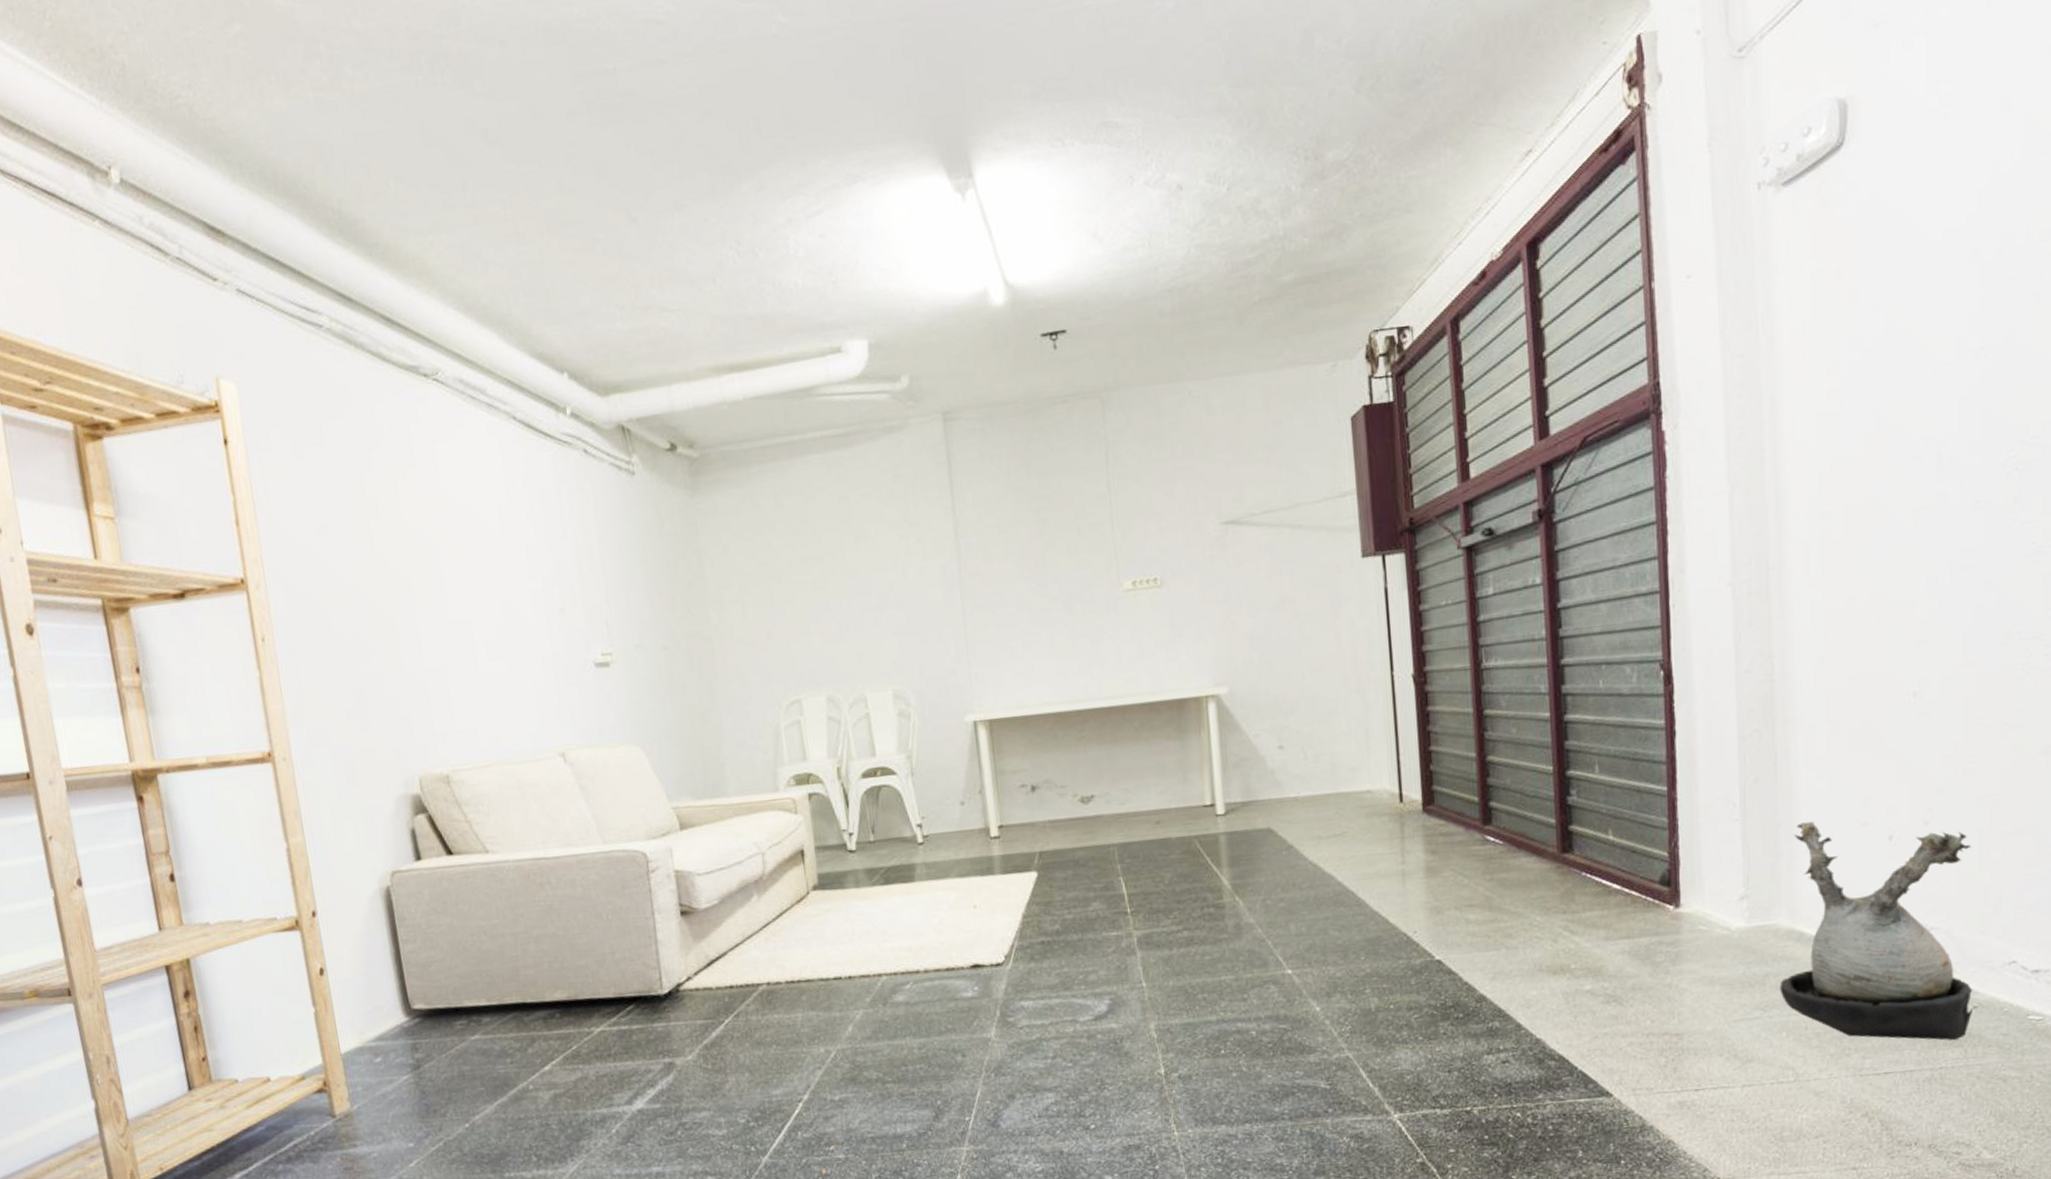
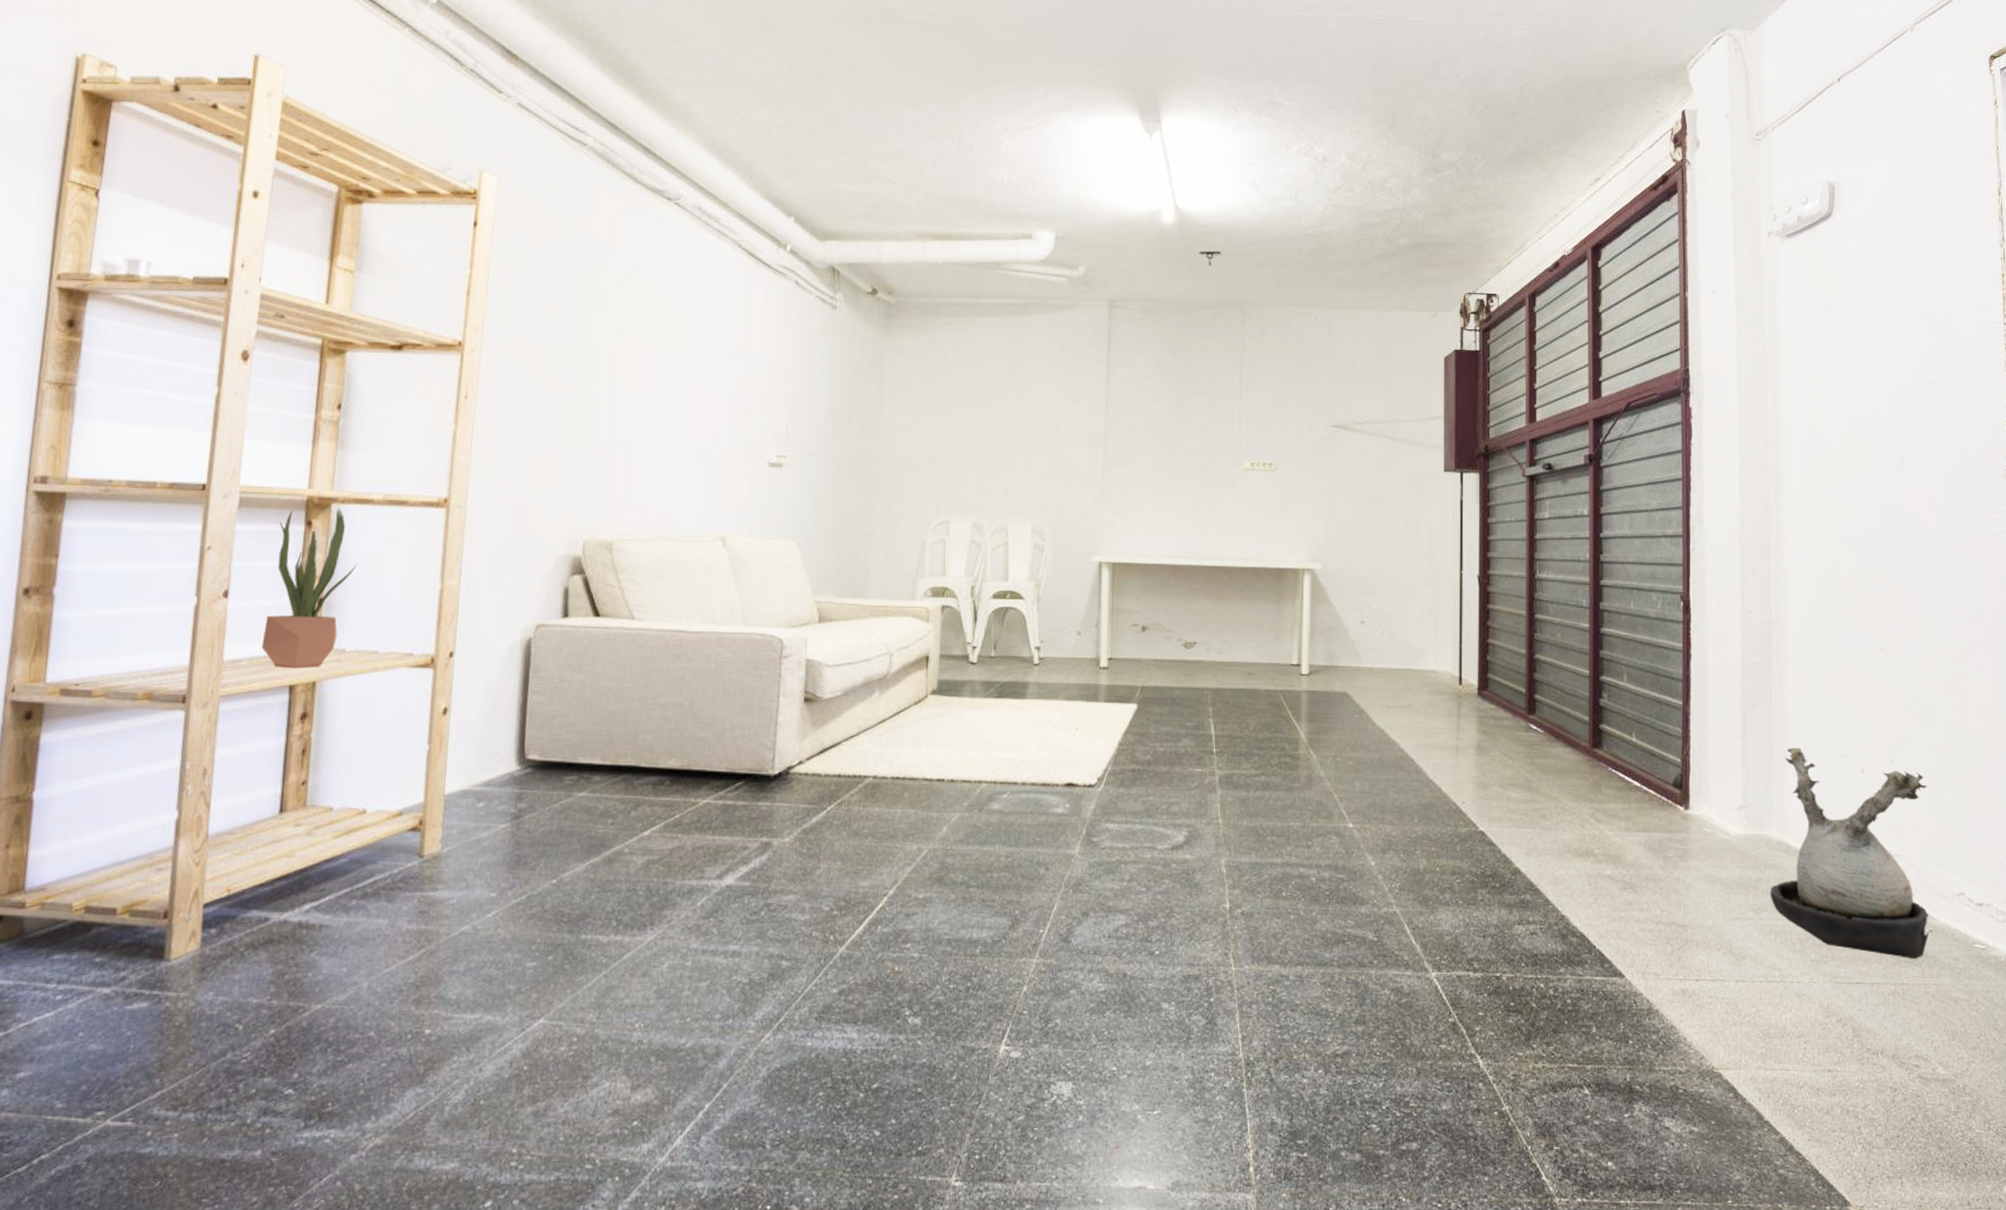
potted plant: none [111,778,199,949] -> present [261,508,357,669]

